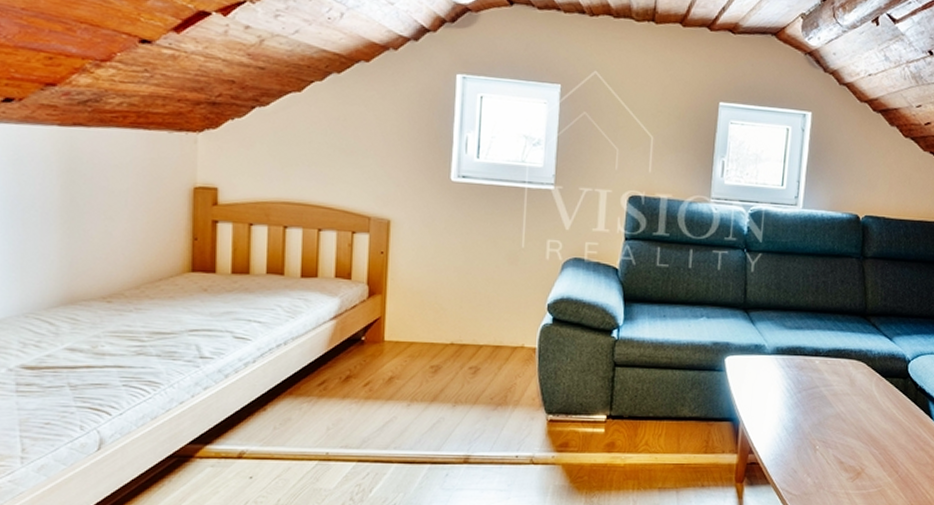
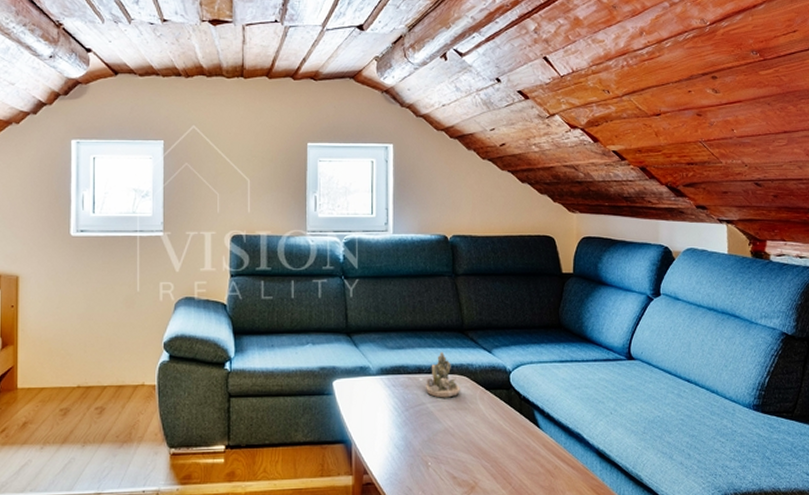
succulent planter: none [821,335,857,383] -> present [426,351,460,398]

